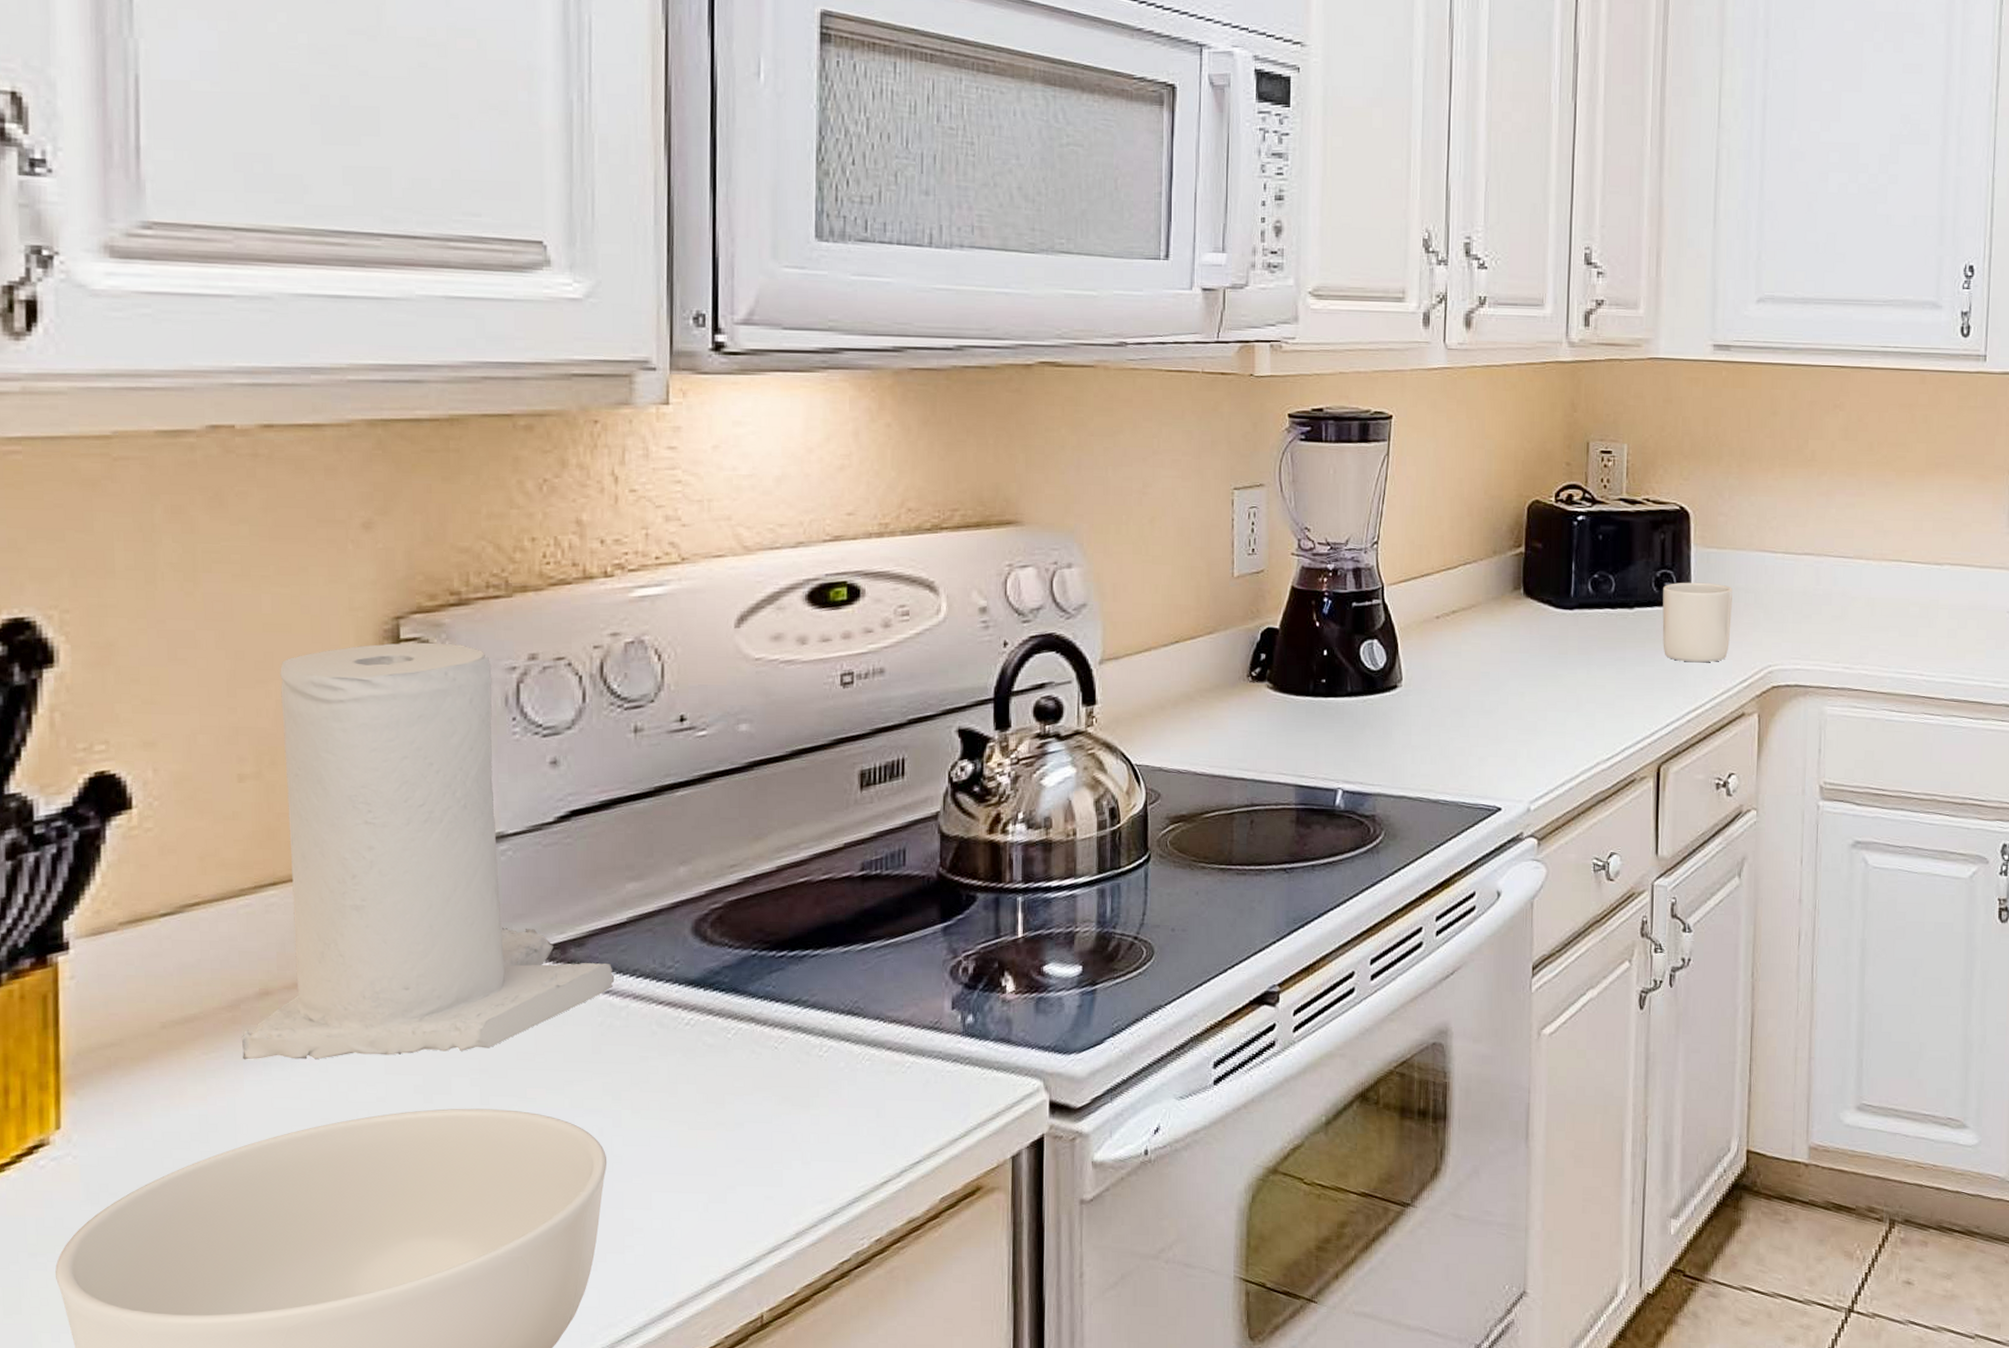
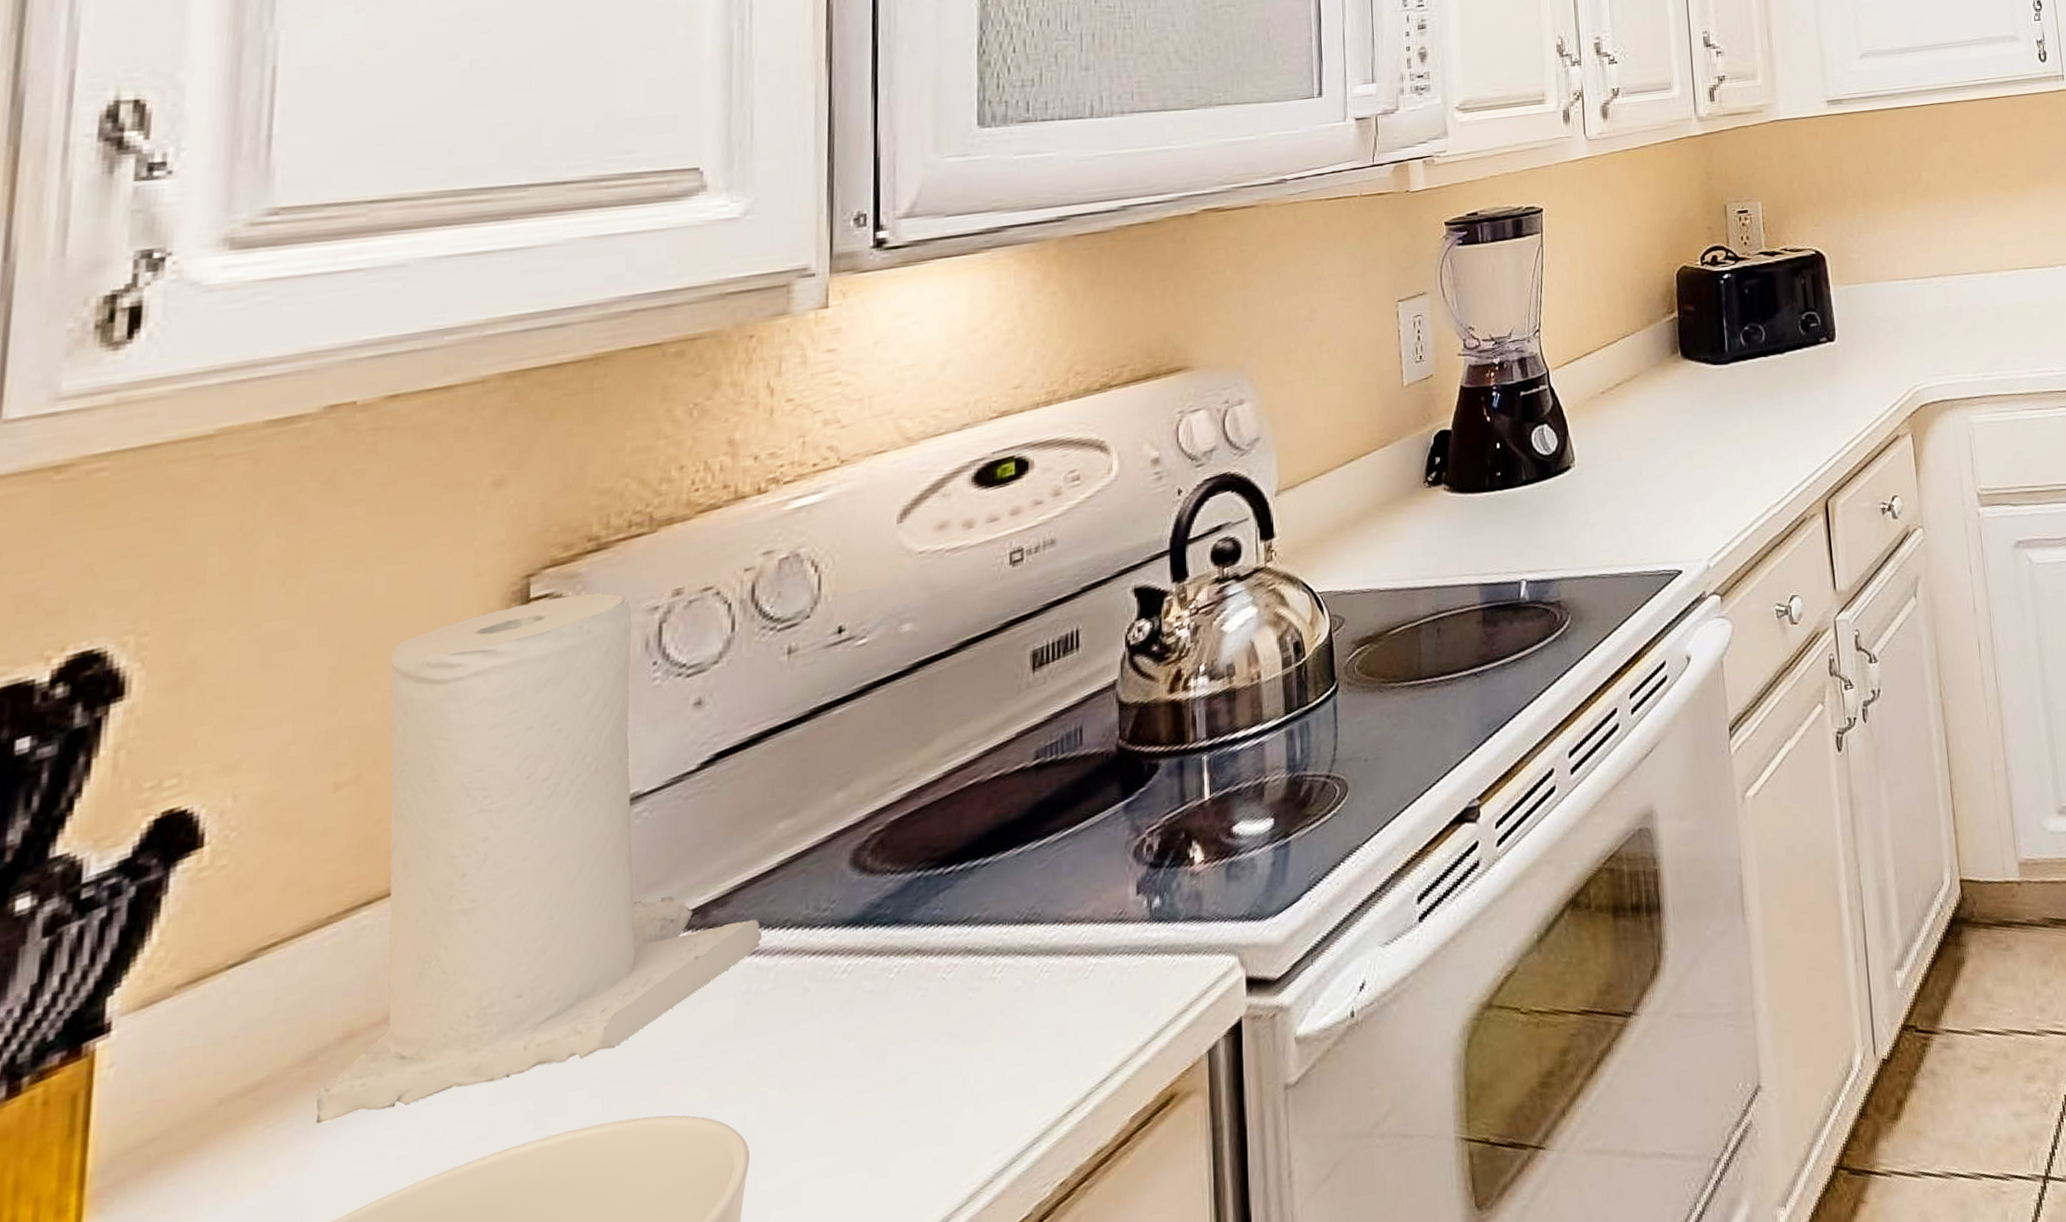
mug: present [1662,582,1733,663] -> none [1809,317,1877,396]

